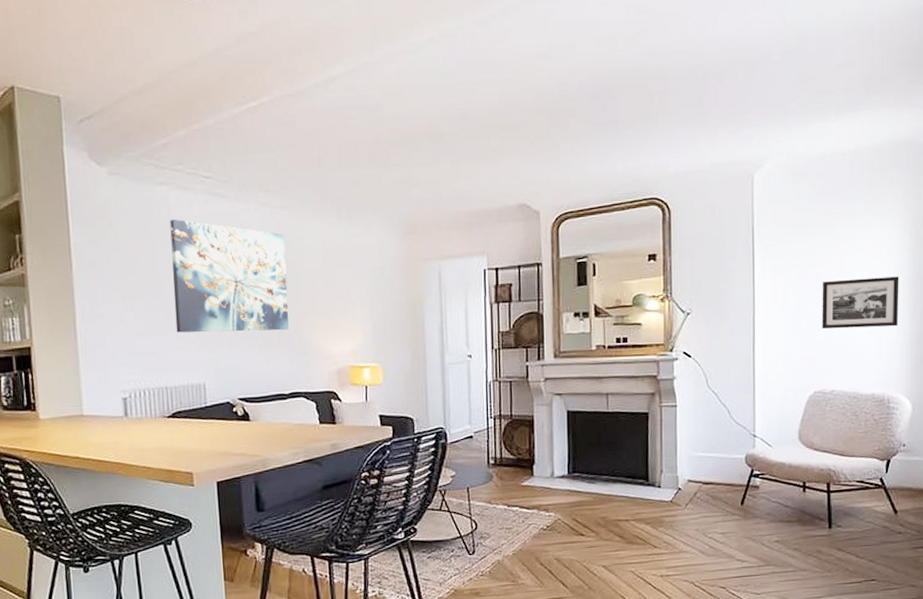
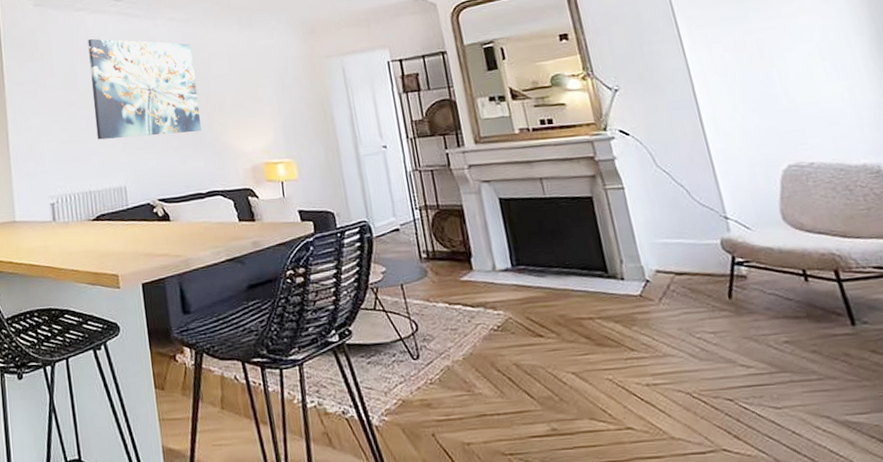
picture frame: present [822,276,899,330] -> none [765,35,874,97]

